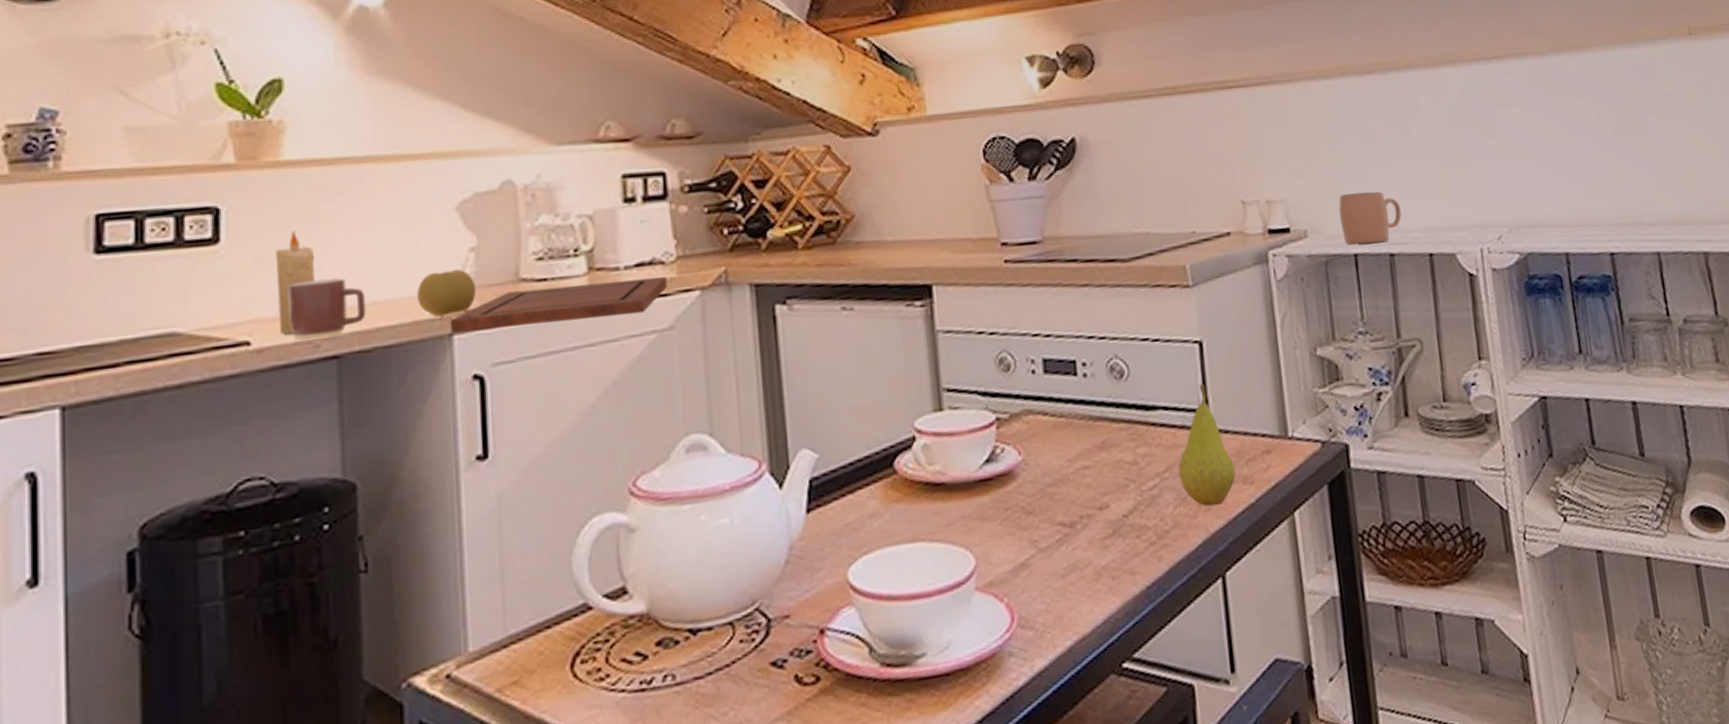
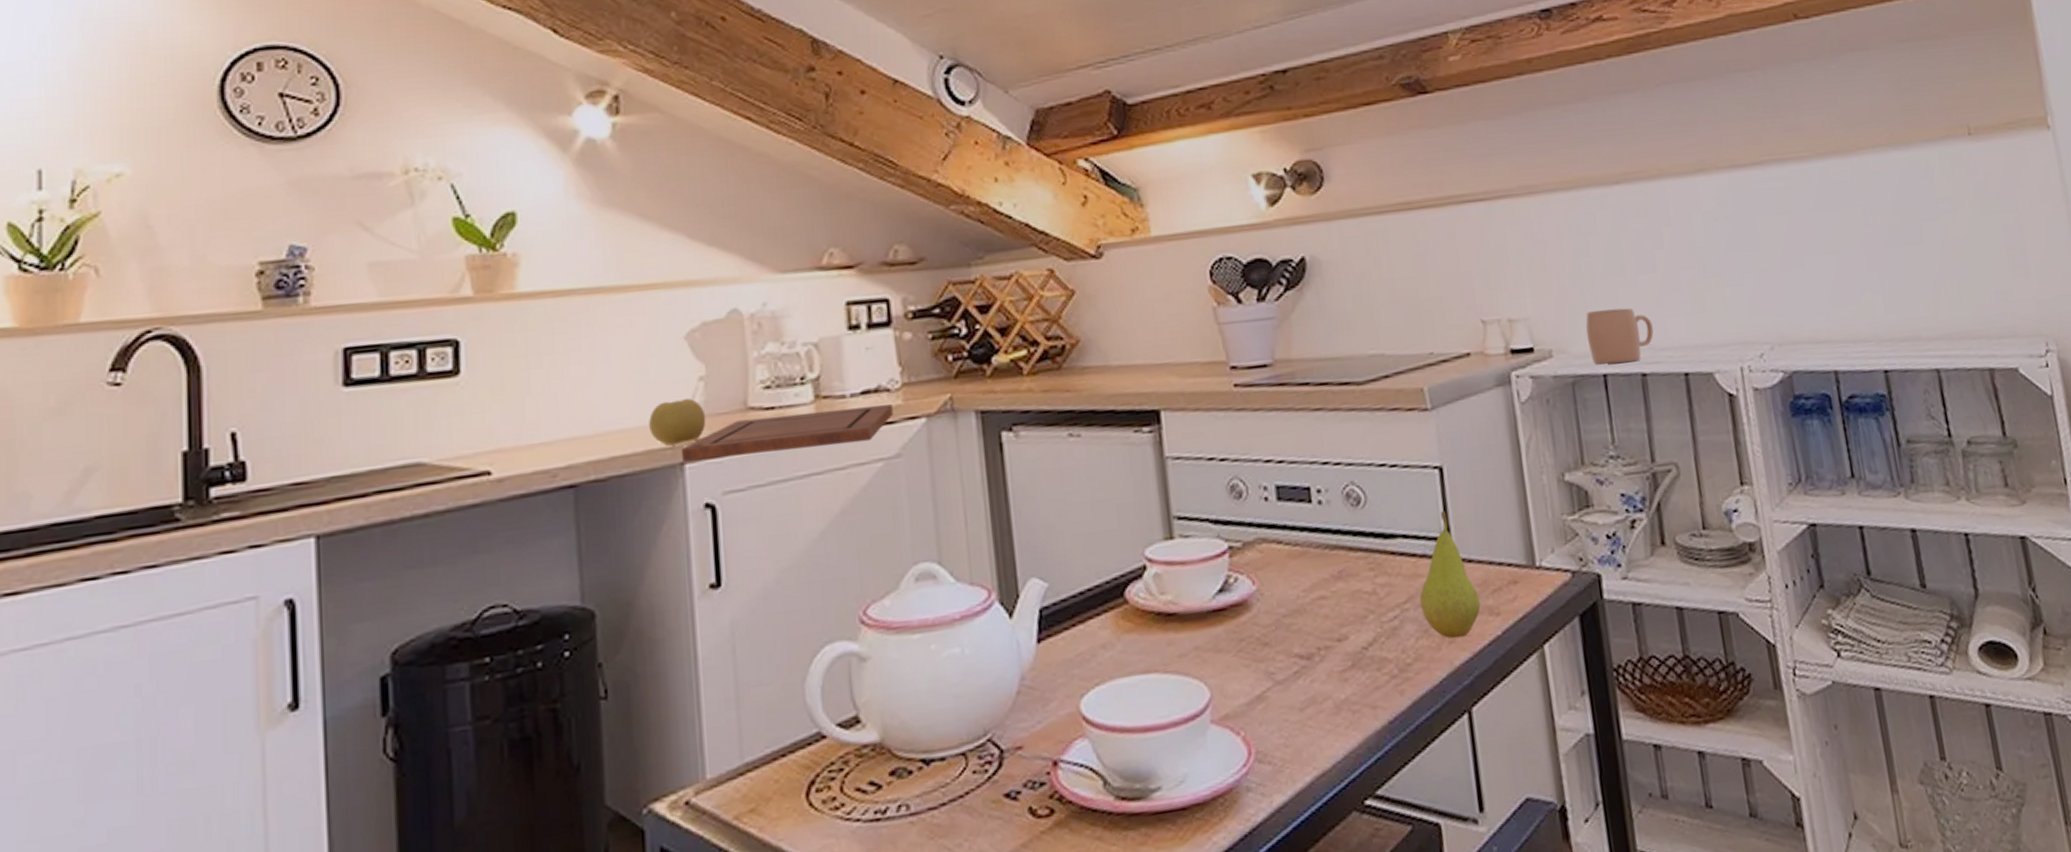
candle: present [275,231,316,335] -> none [512,362,551,465]
mug: present [286,278,366,340] -> none [524,408,601,469]

